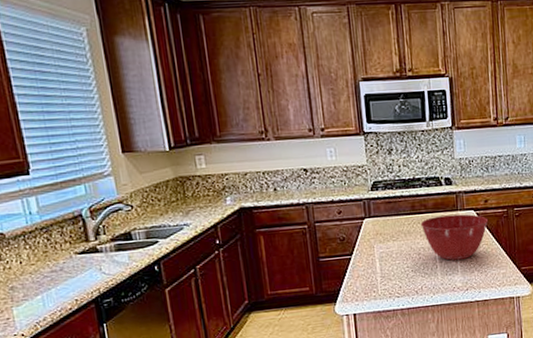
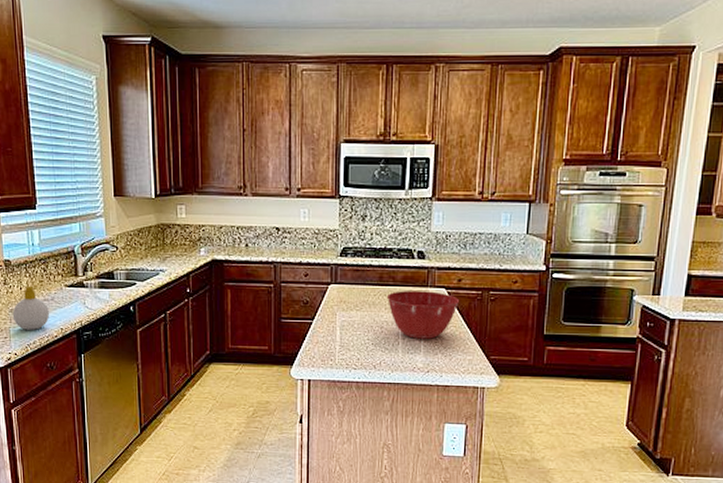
soap bottle: none [13,257,60,307] -> present [12,286,50,330]

